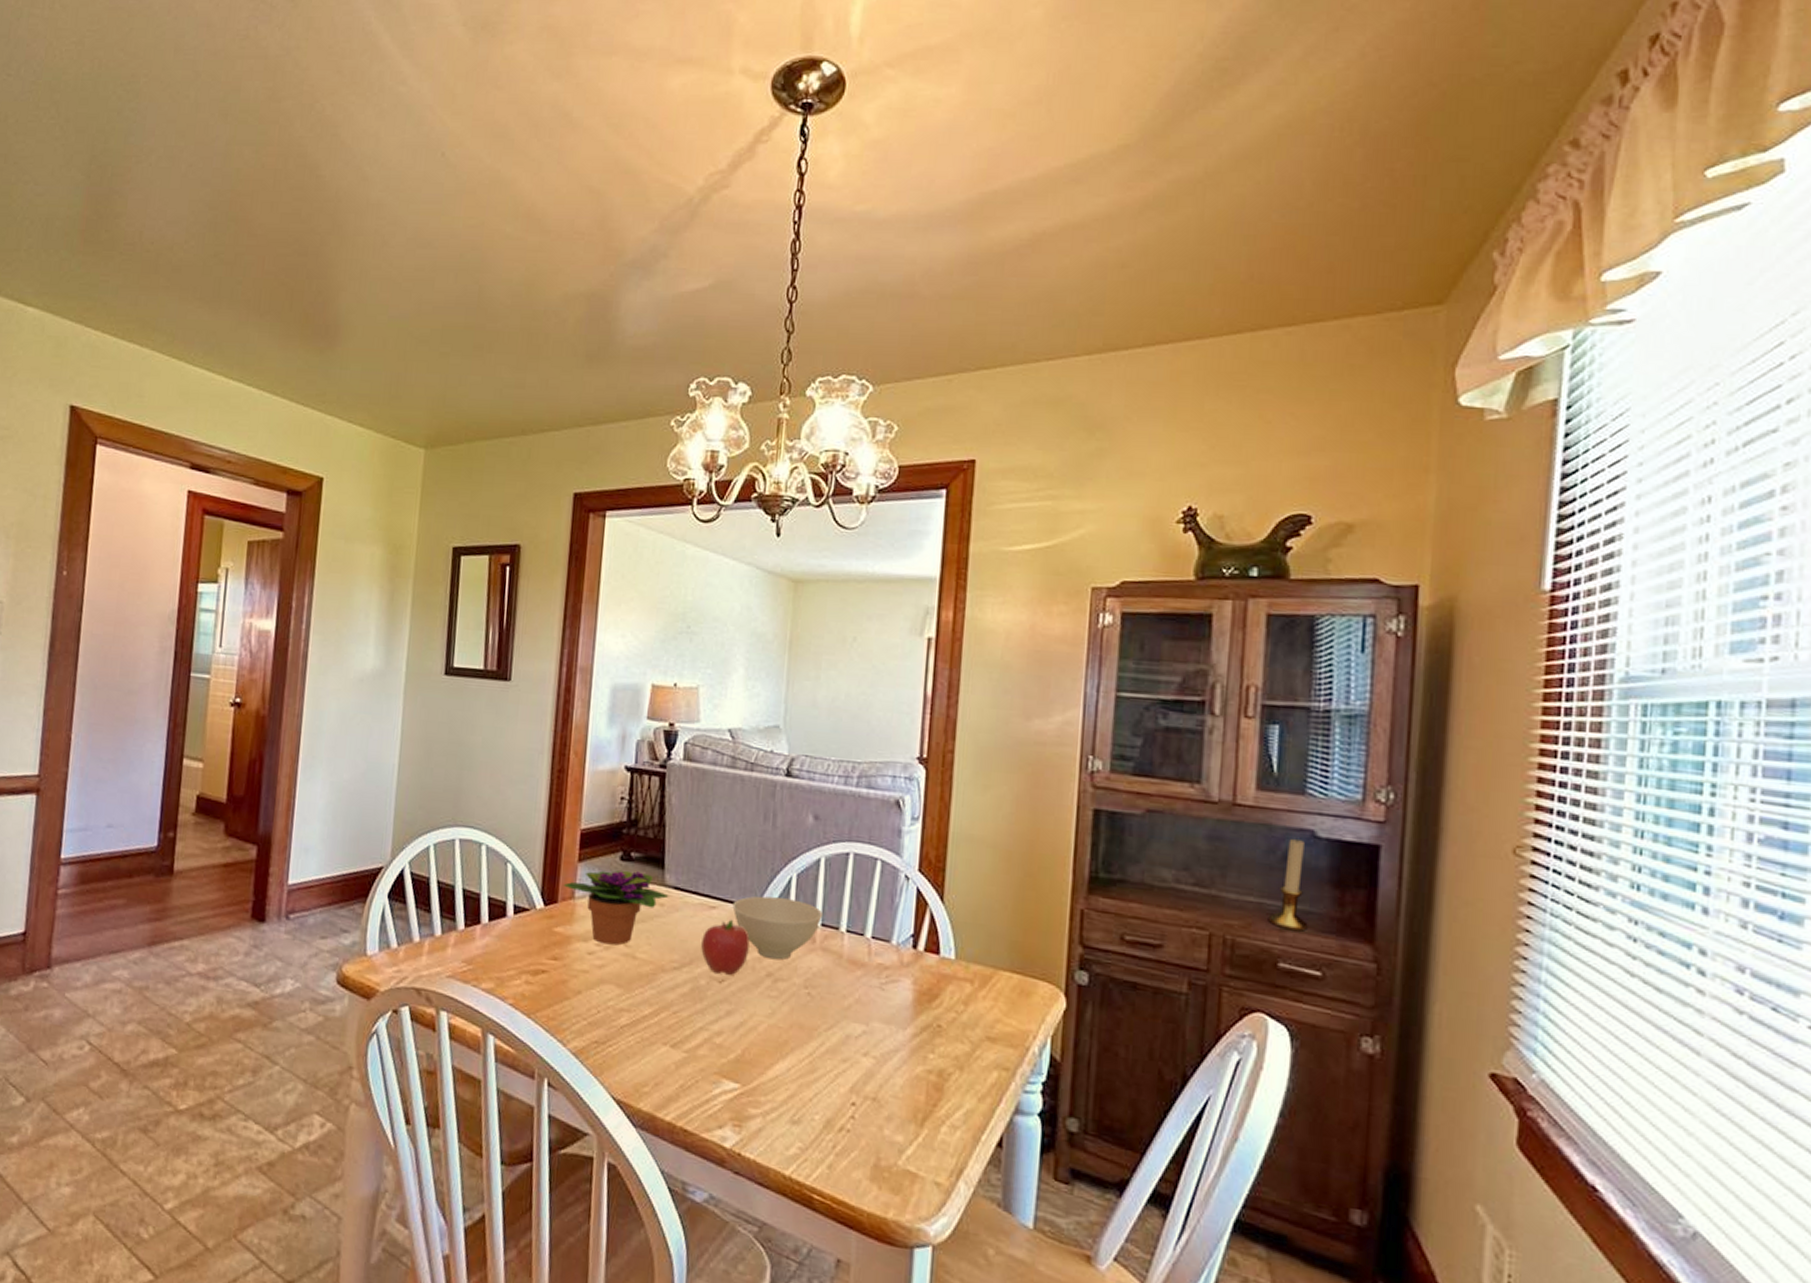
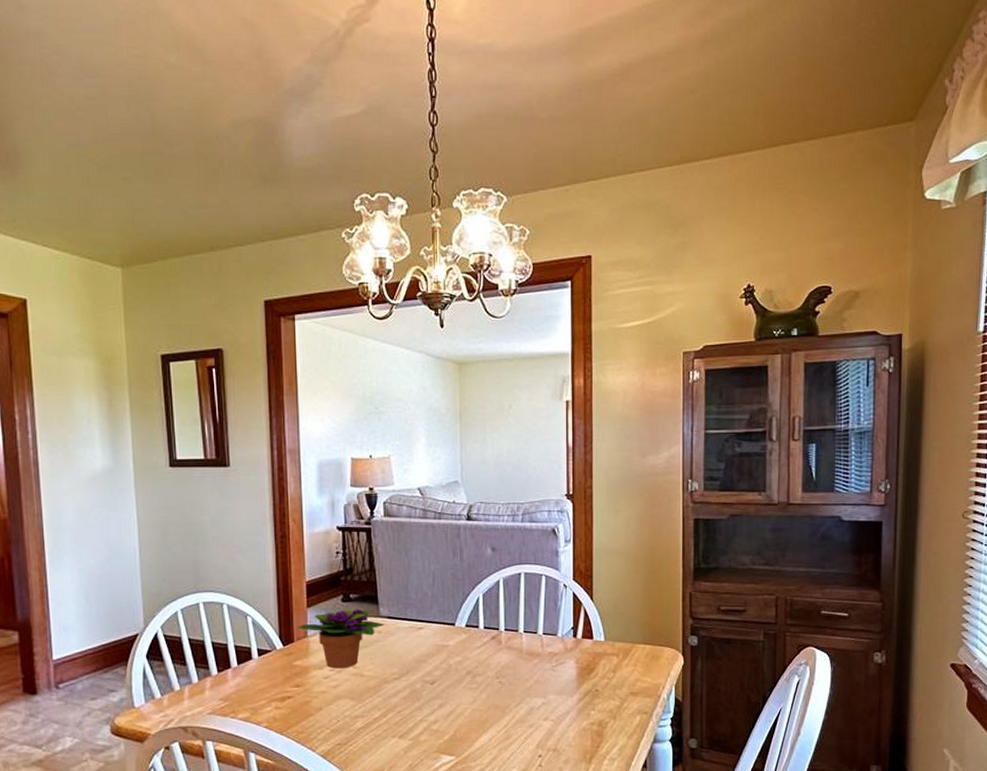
fruit: present [701,919,750,975] -> none [414,635,452,678]
bowl: present [732,896,824,961] -> none [435,614,506,661]
candle holder: present [1268,837,1308,932] -> none [813,522,839,588]

